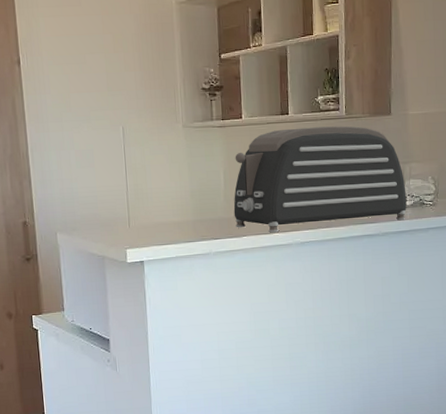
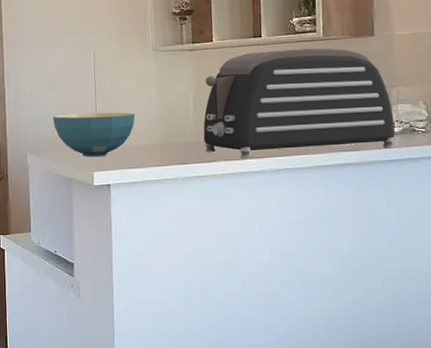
cereal bowl: none [82,189,167,235] -> present [52,112,135,157]

